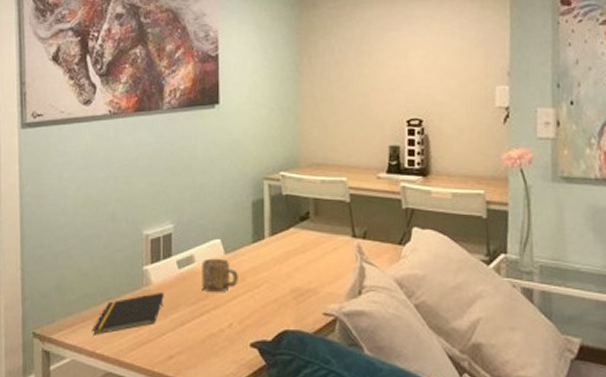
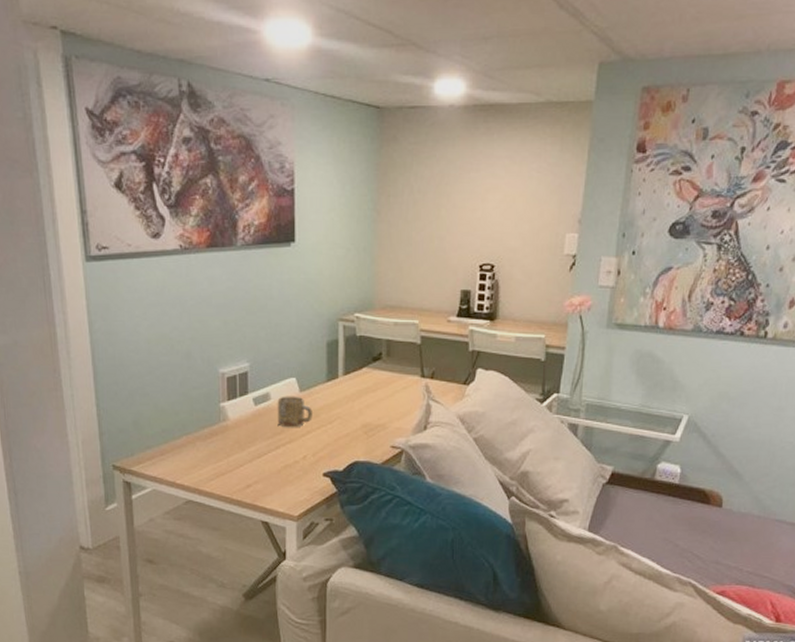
notepad: present [93,293,164,335] -> none [172,428,241,467]

